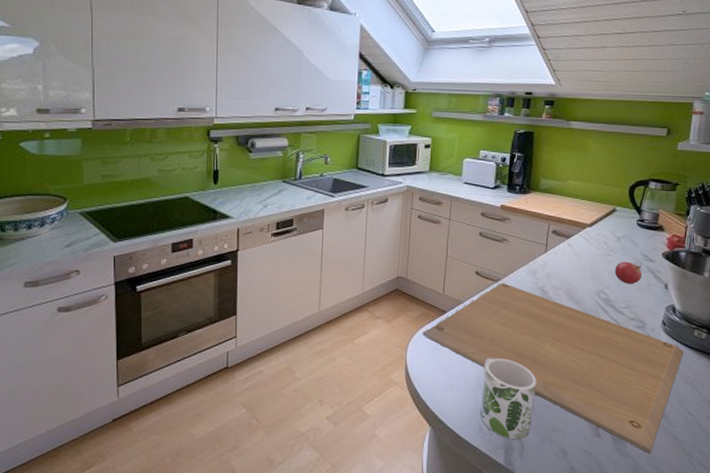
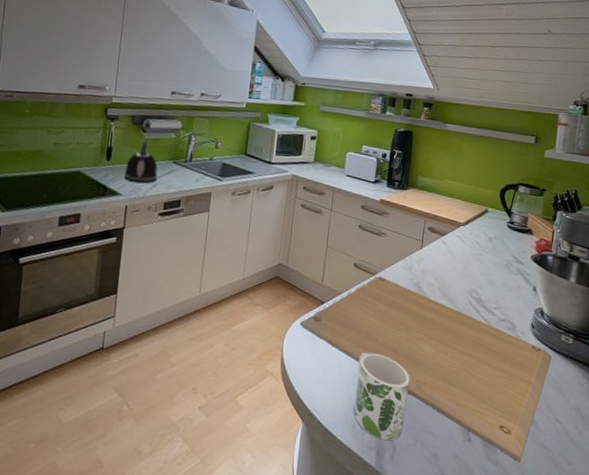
kettle: none [233,160,268,205] -> present [124,139,158,184]
fruit: present [615,261,643,284] -> none [486,262,513,285]

